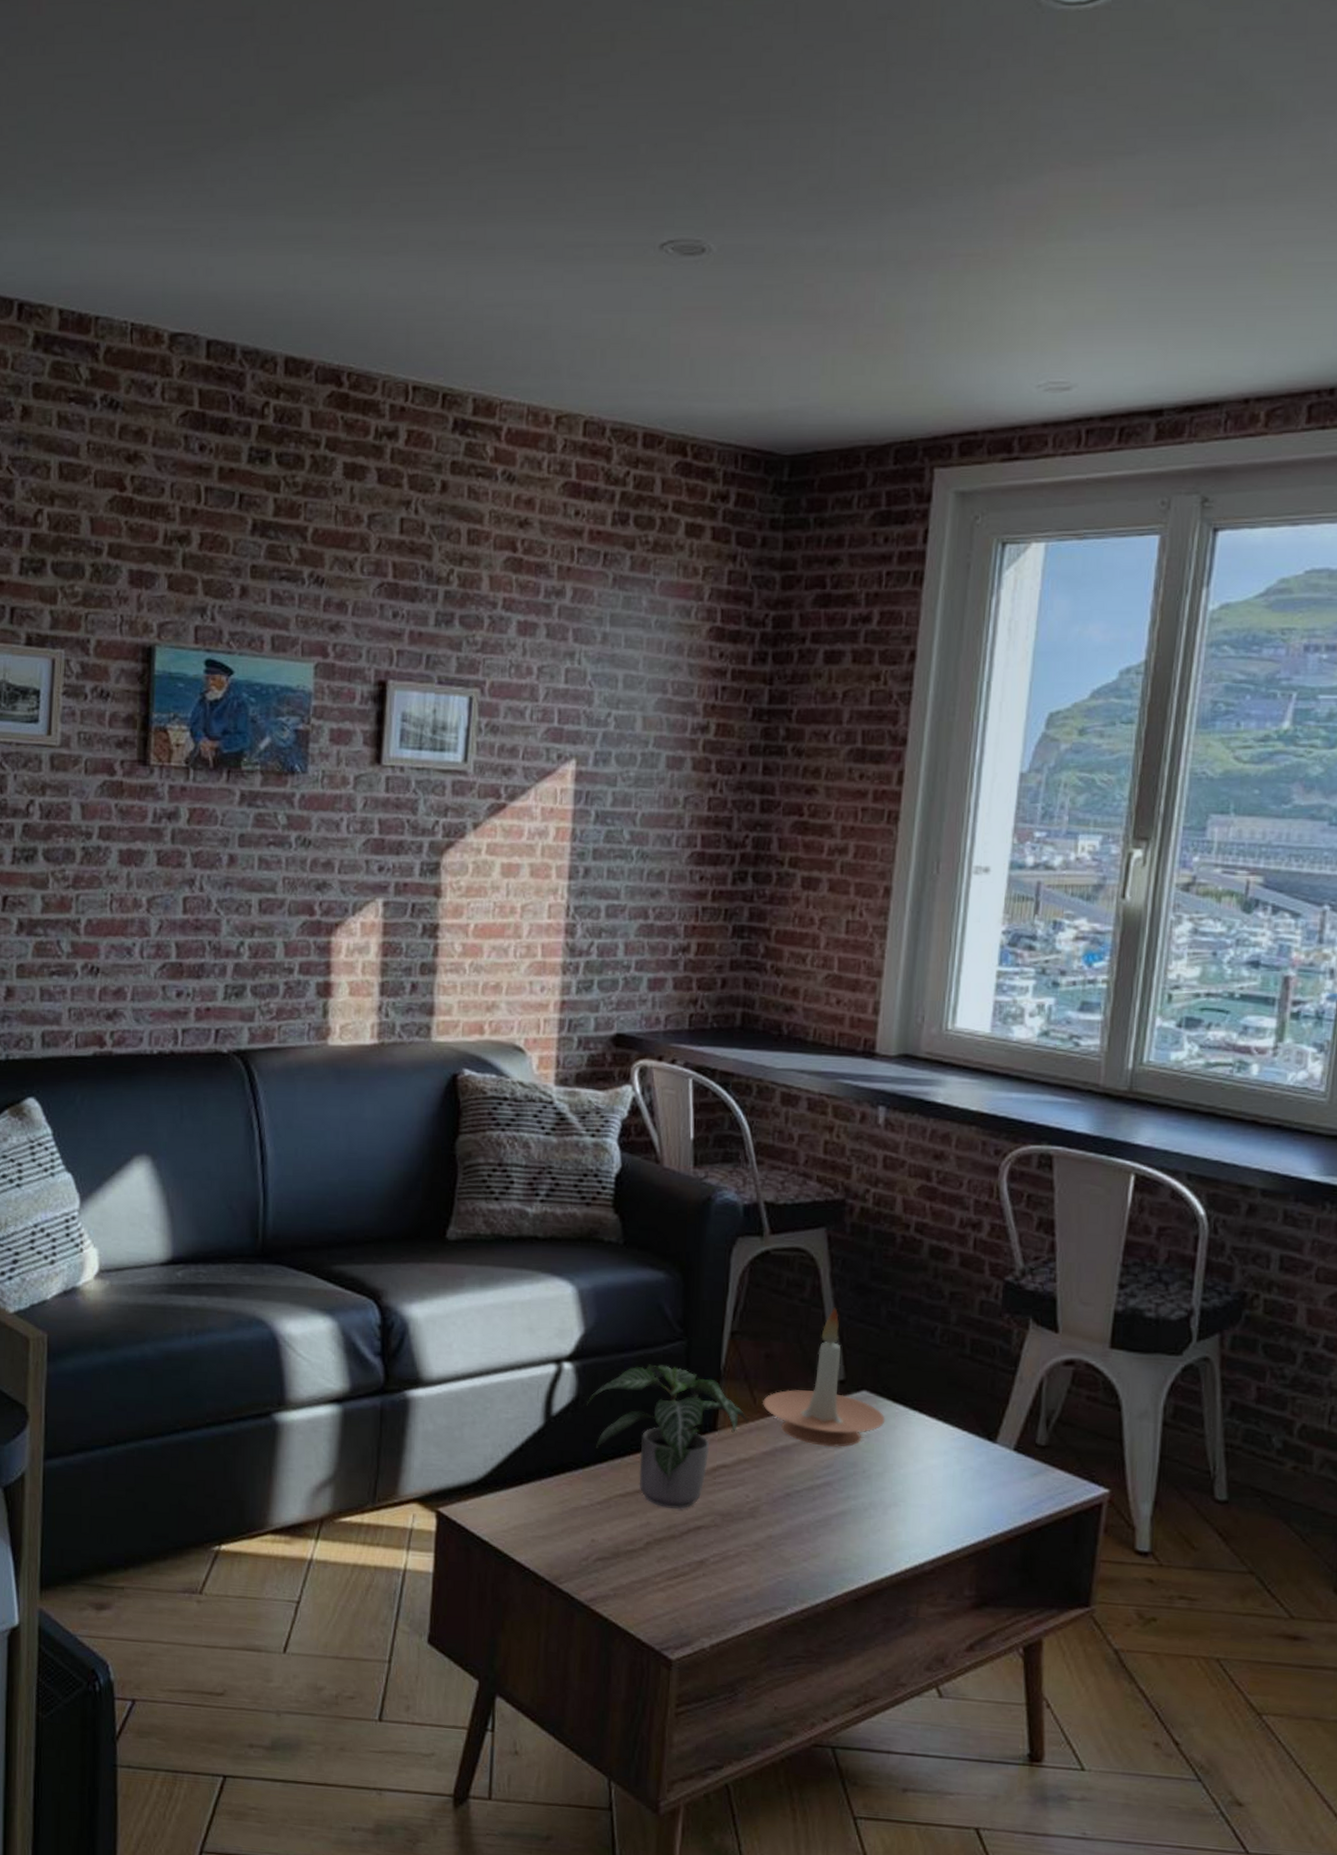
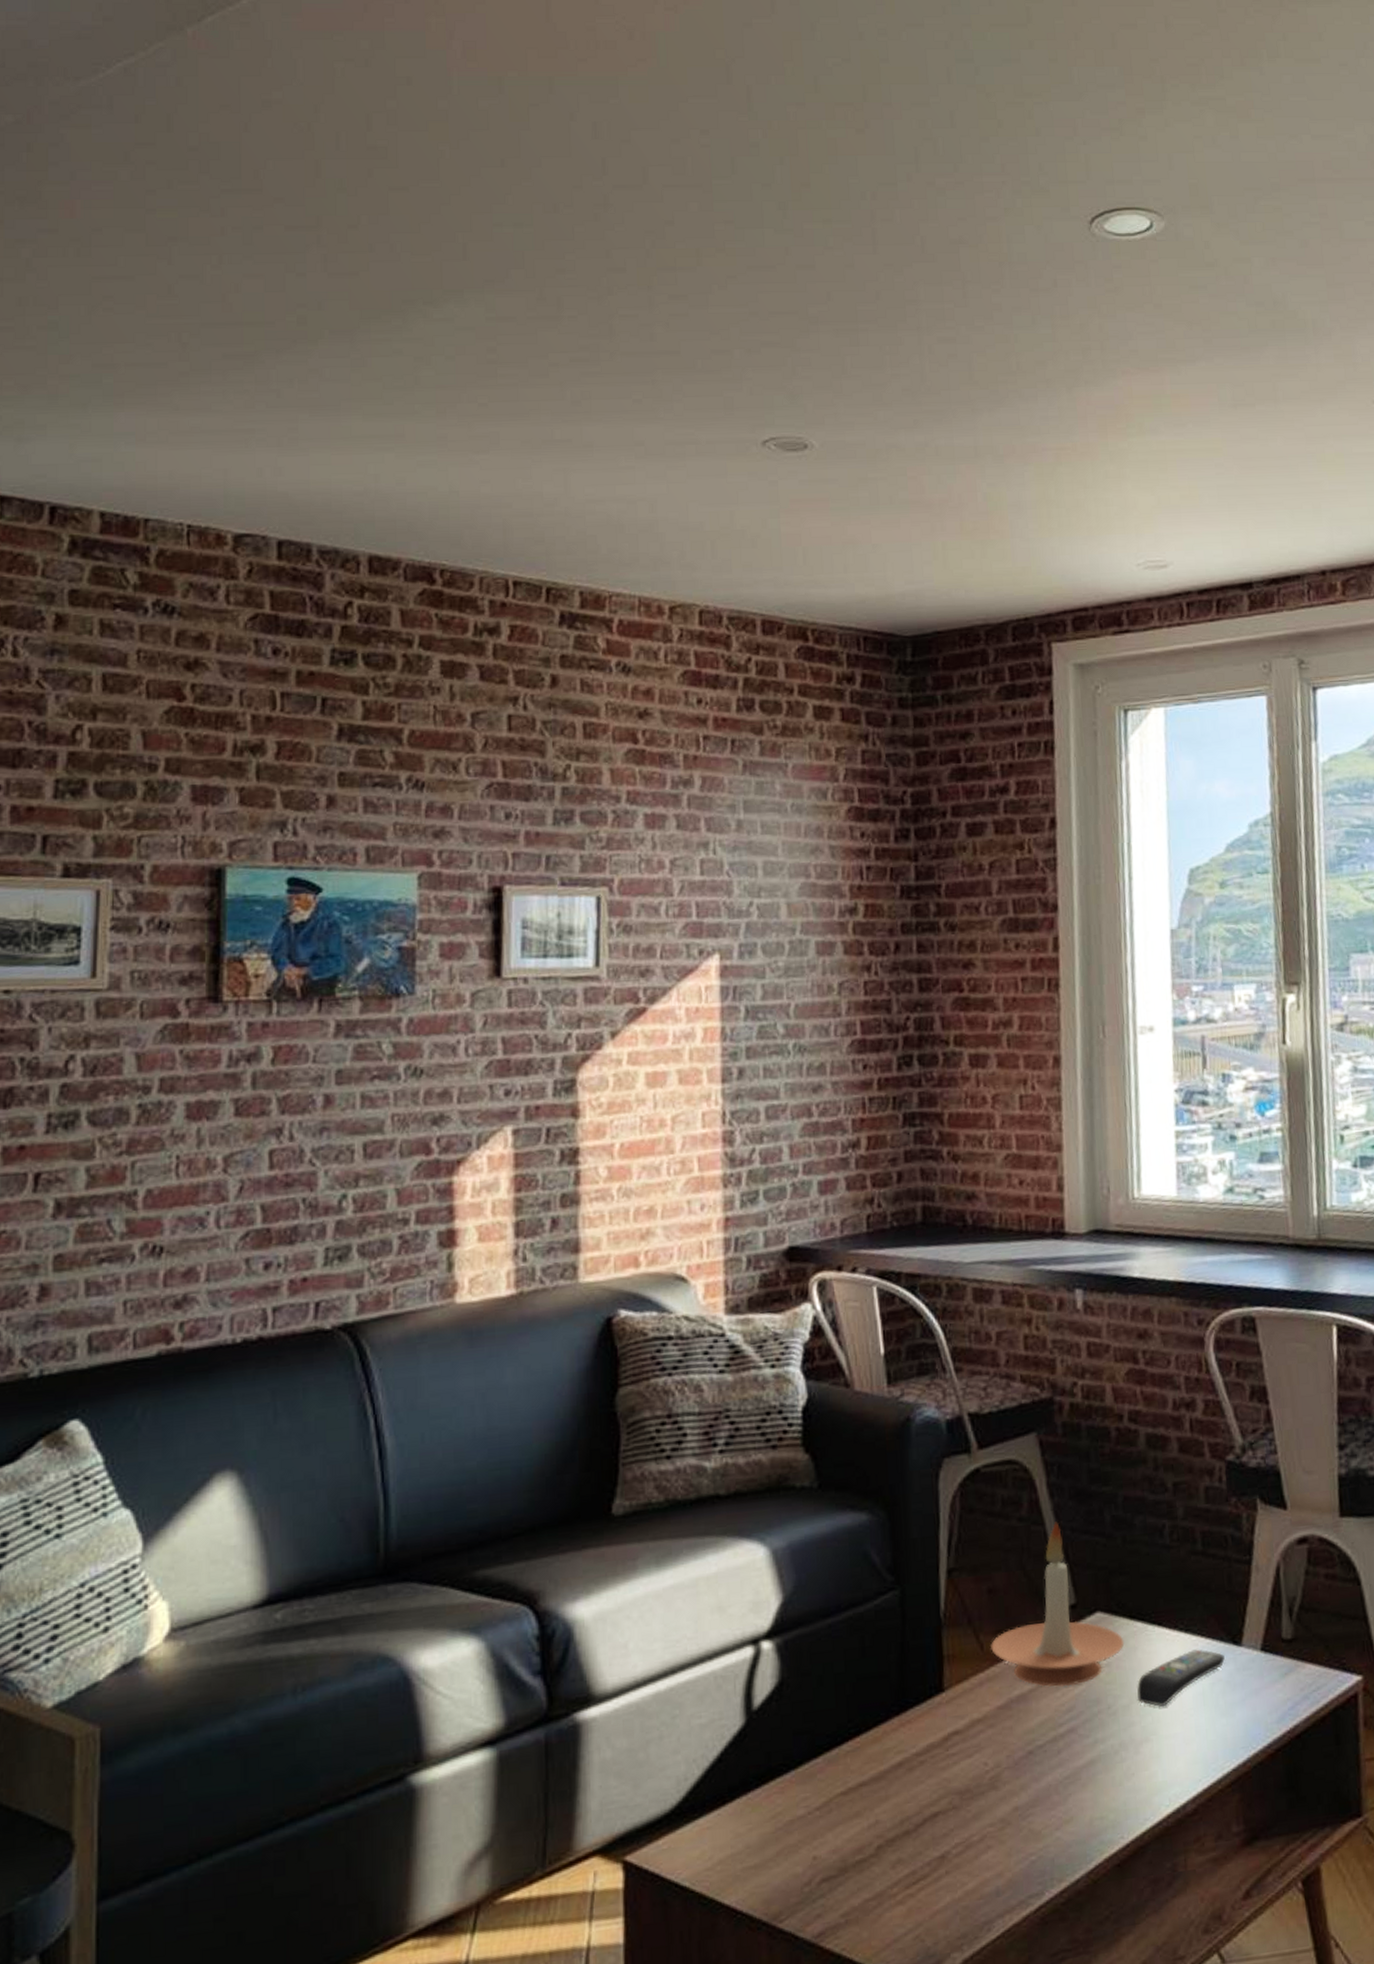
potted plant: present [587,1364,749,1509] -> none [793,1623,978,1799]
remote control: none [891,1438,978,1481] -> present [1137,1649,1225,1707]

